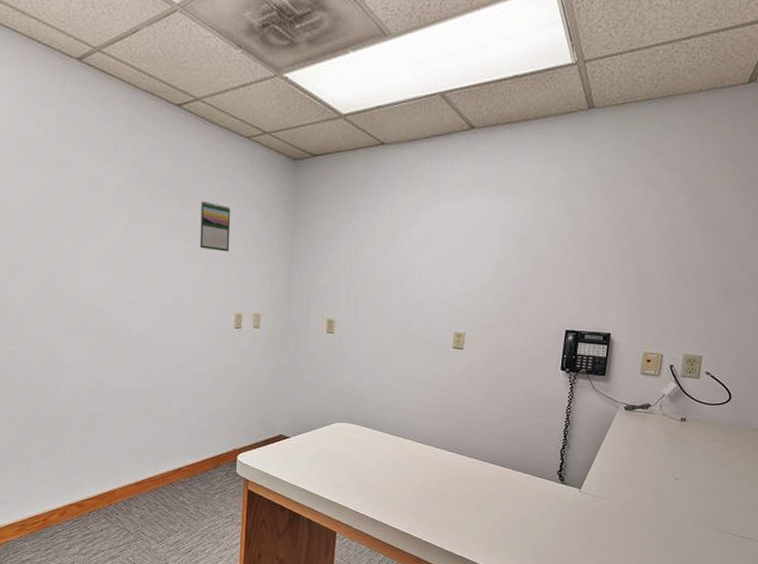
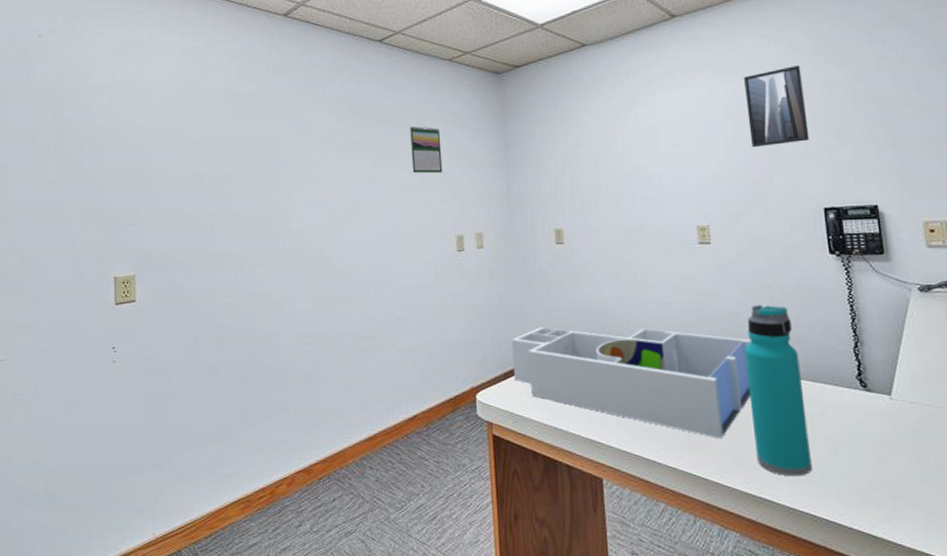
desk organizer: none [273,404,480,510] -> present [511,327,751,440]
water bottle: none [464,405,516,544] -> present [744,304,812,477]
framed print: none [517,195,577,269] -> present [744,65,810,148]

